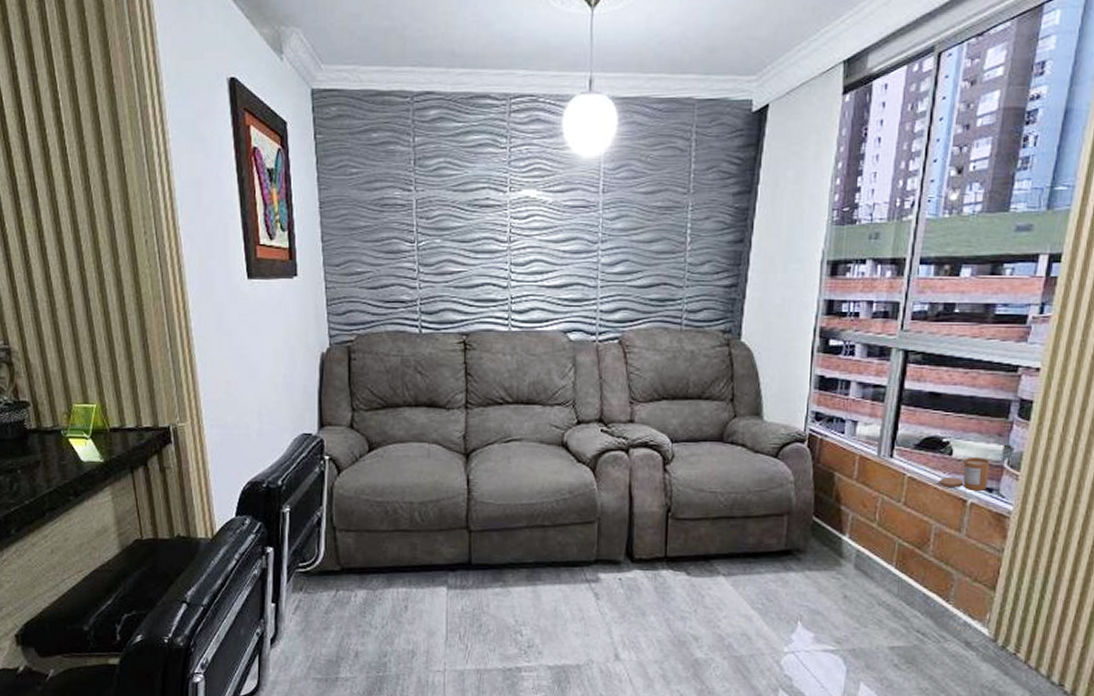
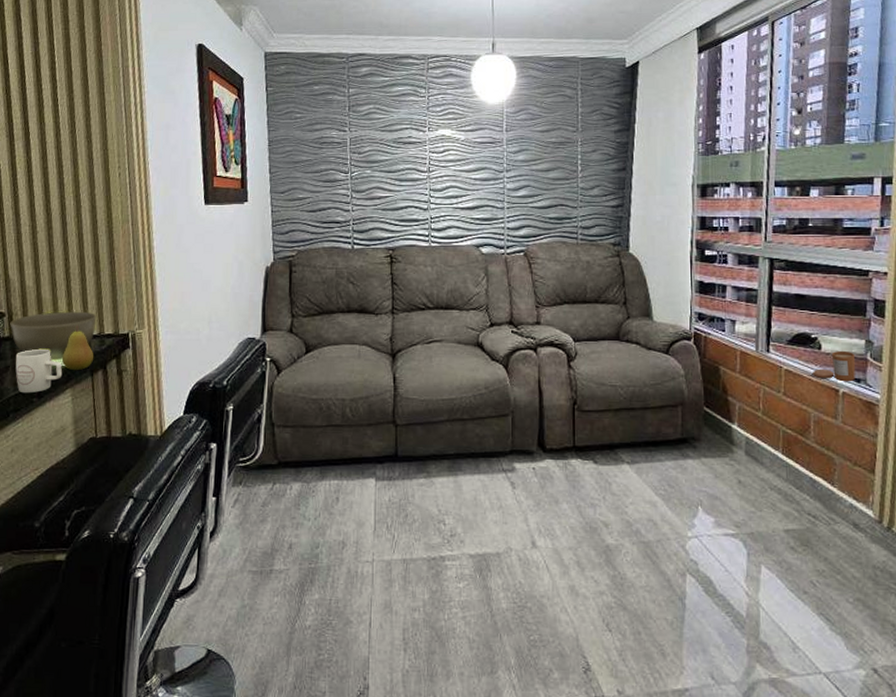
bowl: none [36,401,133,456] -> present [10,311,97,361]
mug: none [45,442,100,491] -> present [15,348,63,394]
fruit: none [98,417,133,468] -> present [62,326,94,371]

